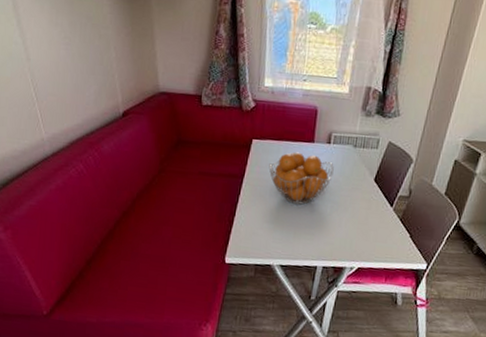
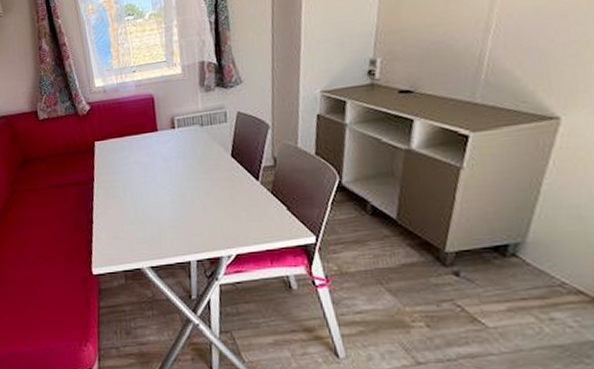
fruit basket: present [268,152,334,205] -> none [116,144,185,199]

